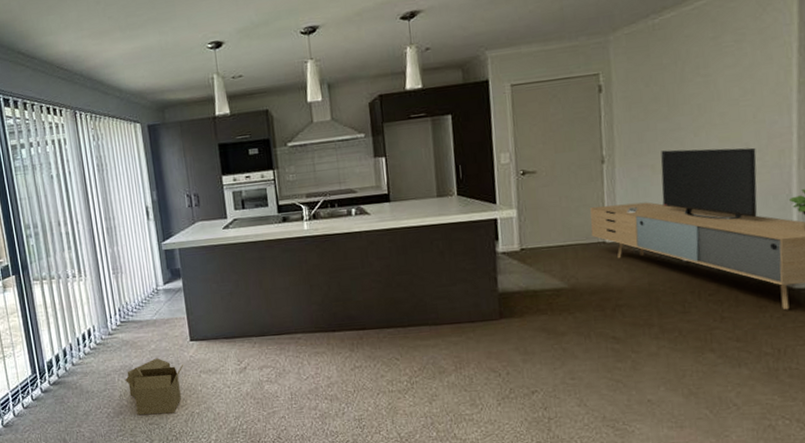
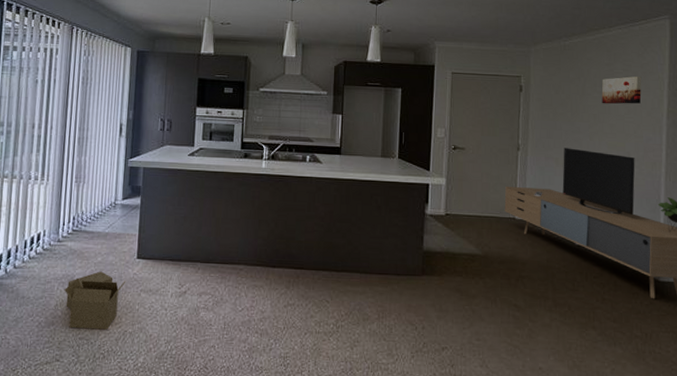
wall art: none [706,45,762,90] -> present [601,76,642,105]

